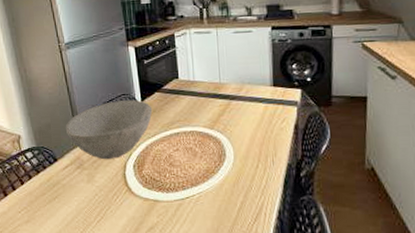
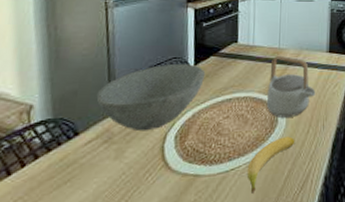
banana: none [200,170,245,222] -> present [247,136,295,195]
teapot: none [212,90,262,152] -> present [266,55,316,118]

